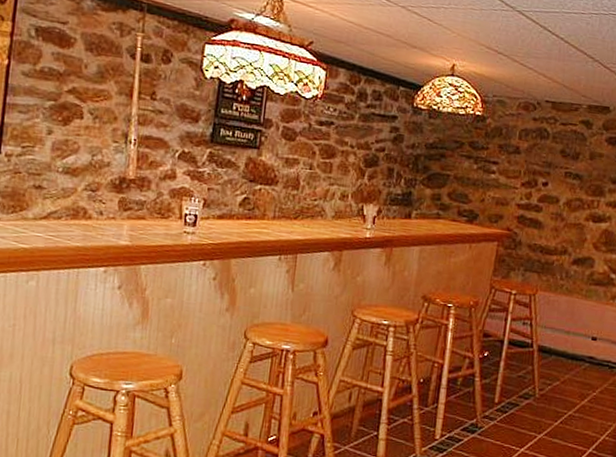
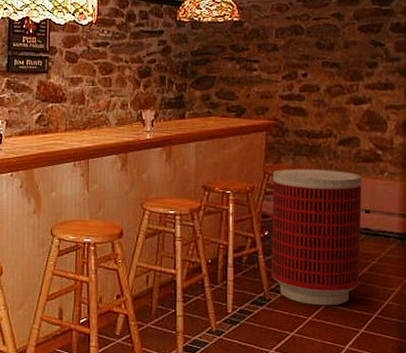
trash can: none [486,285,592,438] -> present [271,168,362,306]

